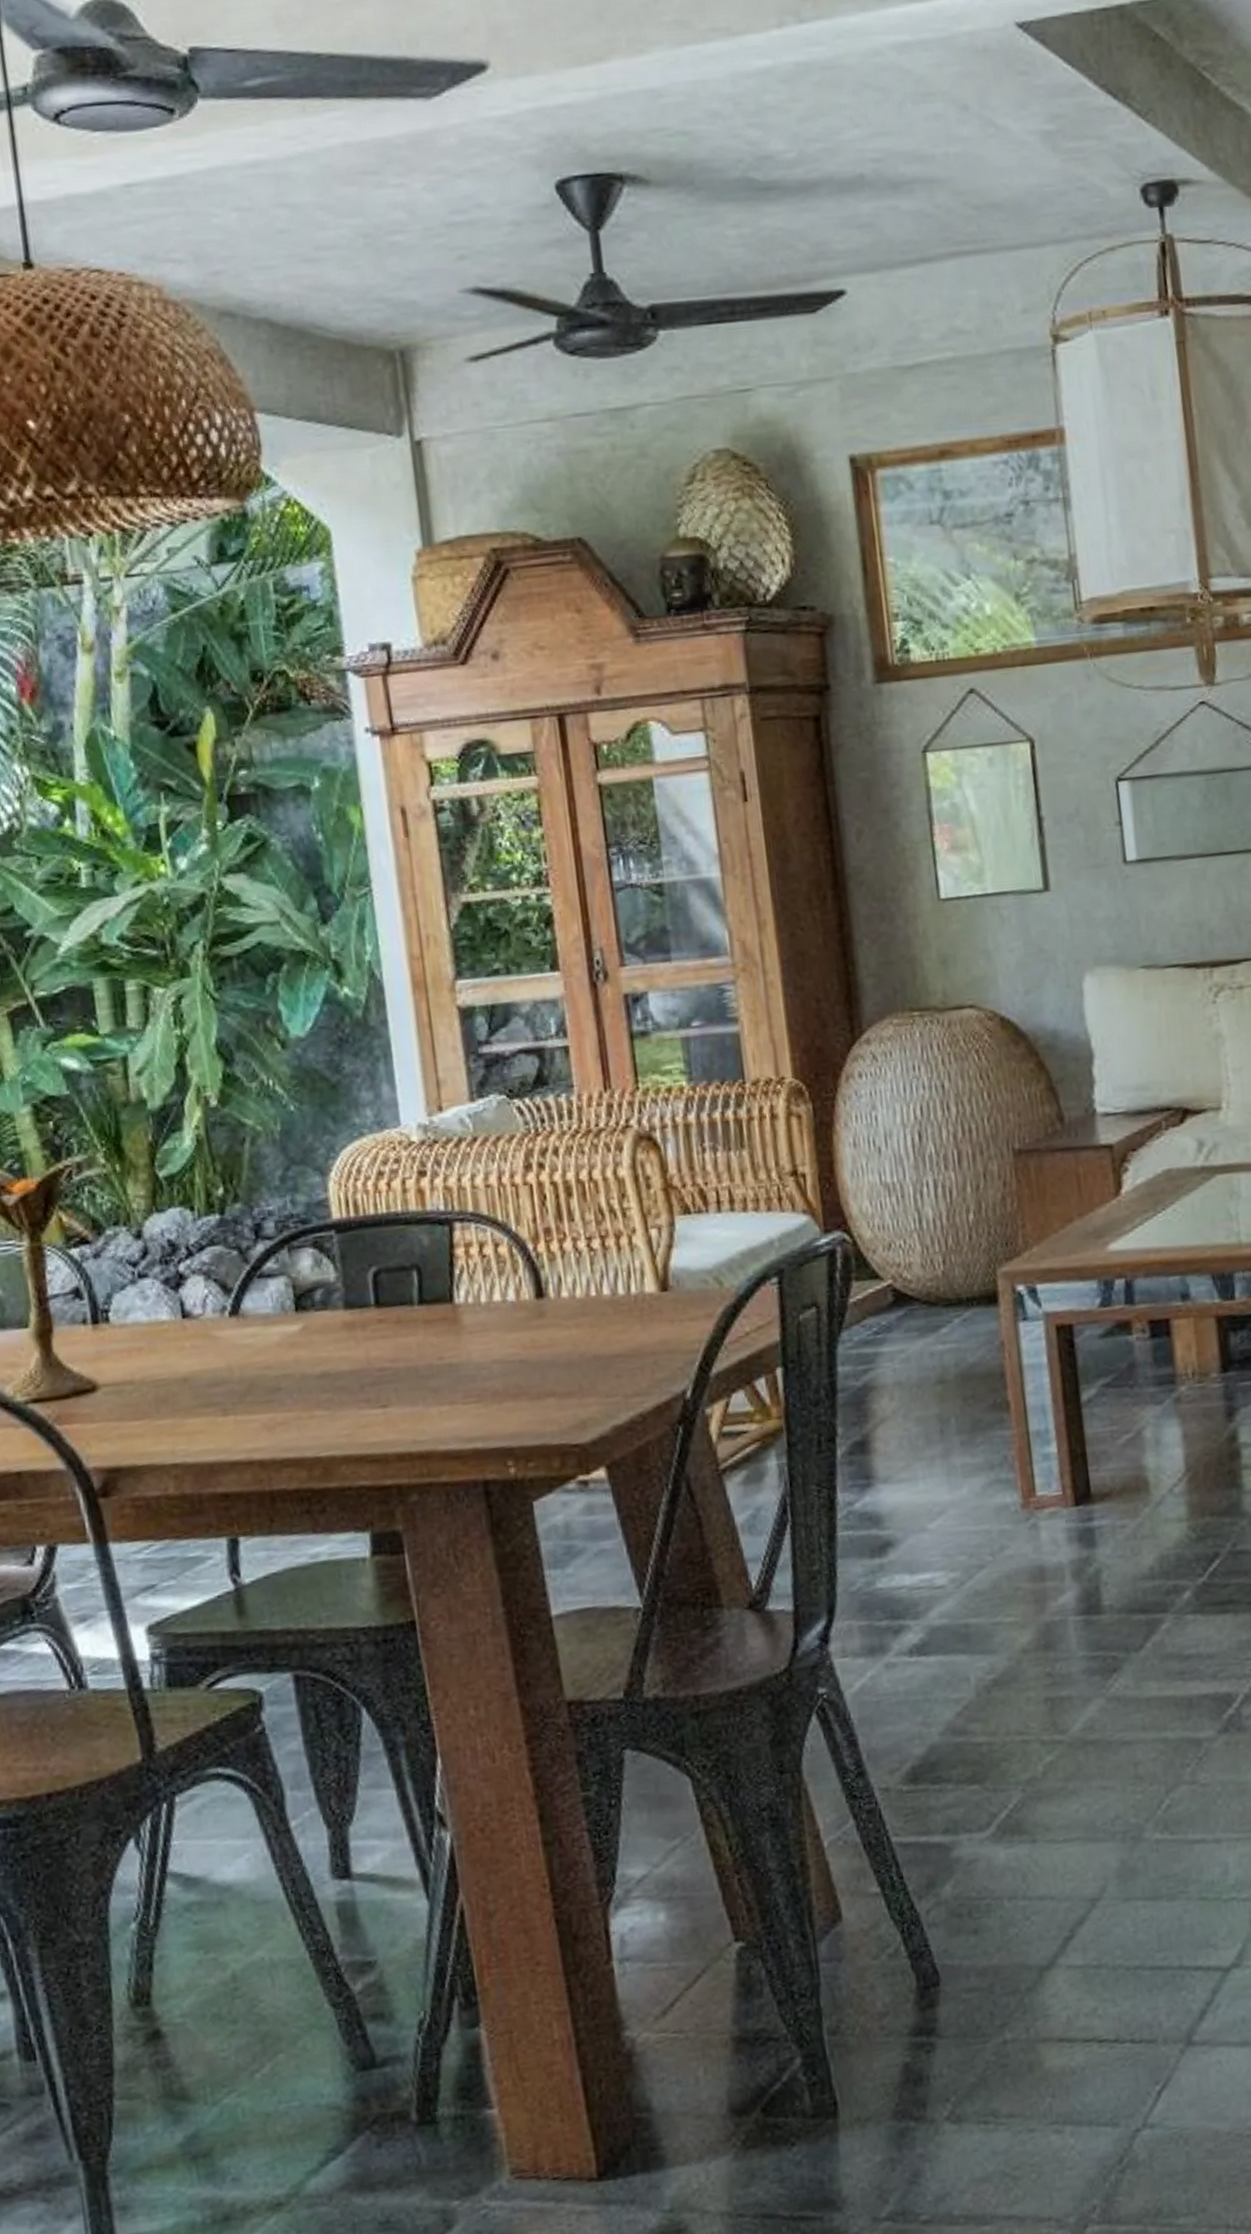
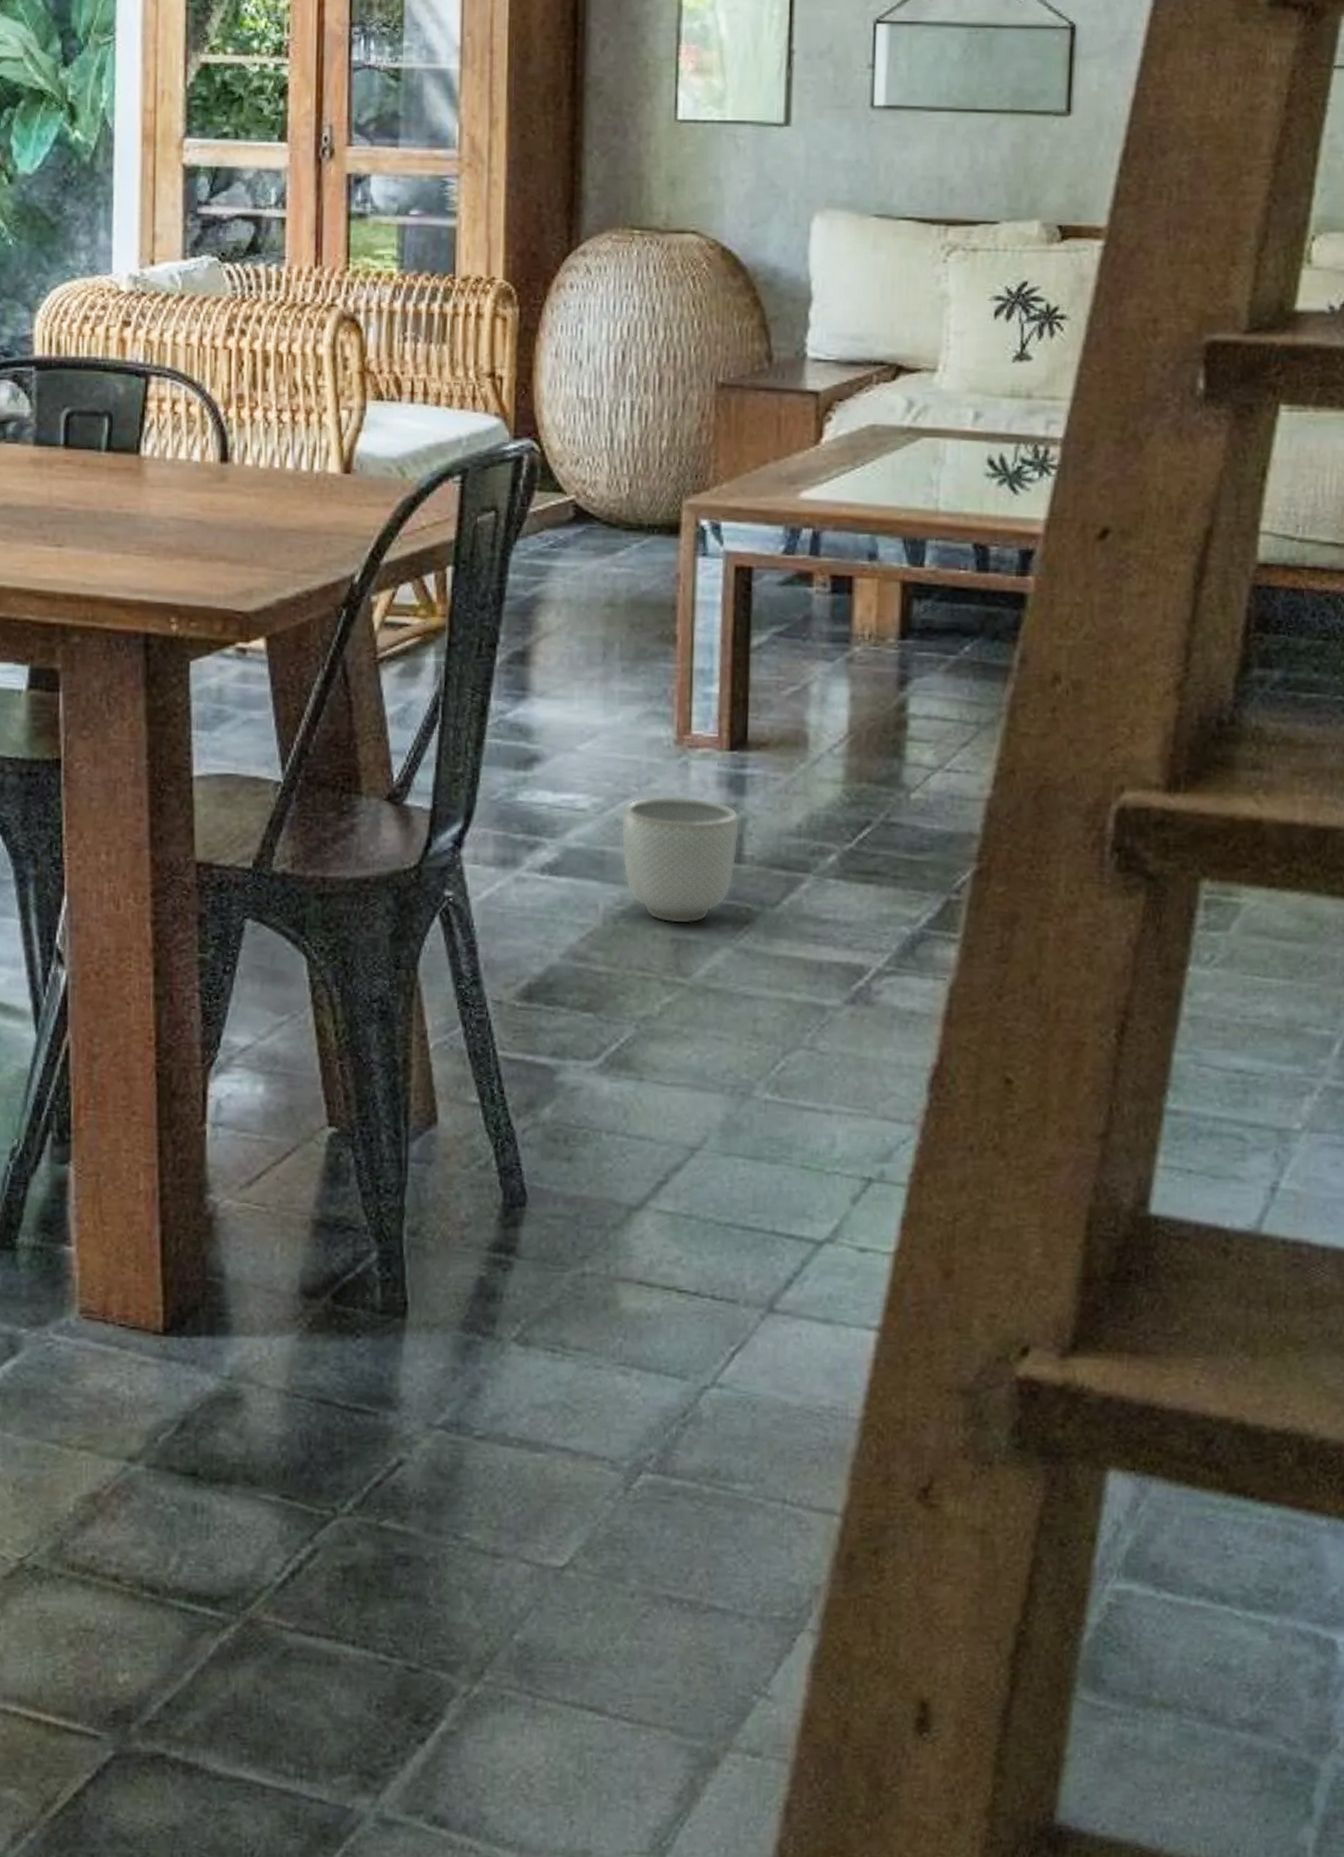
planter: none [979,1556,1097,1684] -> present [620,796,740,924]

